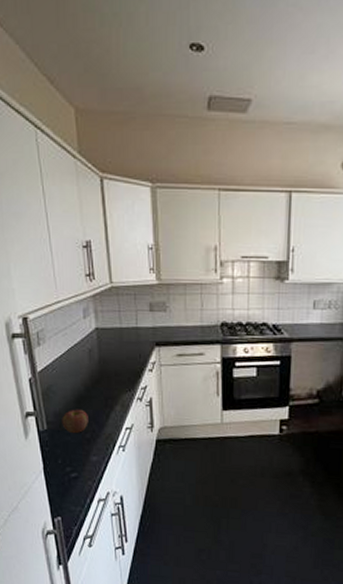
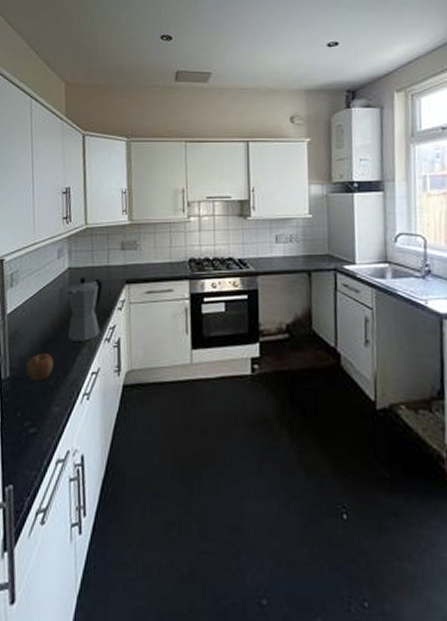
moka pot: none [94,337,132,400] -> present [64,277,103,342]

